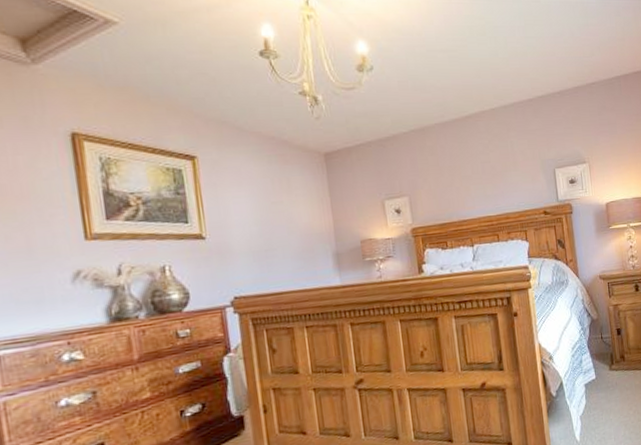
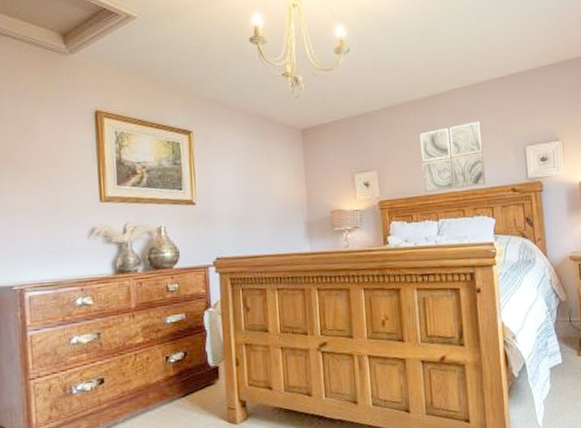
wall art: none [450,143,519,217] -> present [419,120,486,192]

